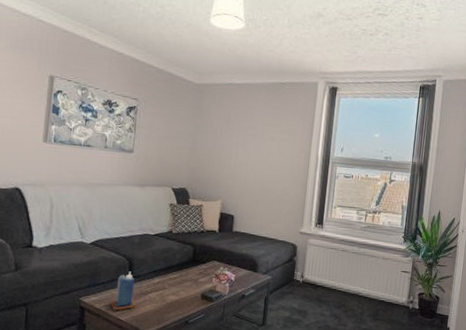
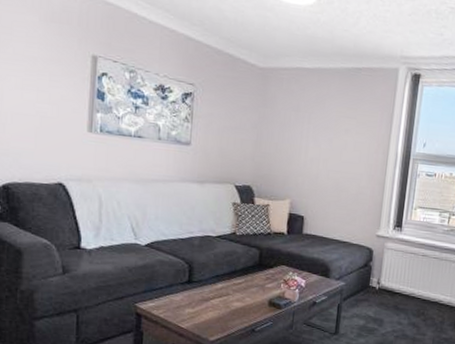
candle: present [111,271,136,311] -> none [170,275,197,318]

